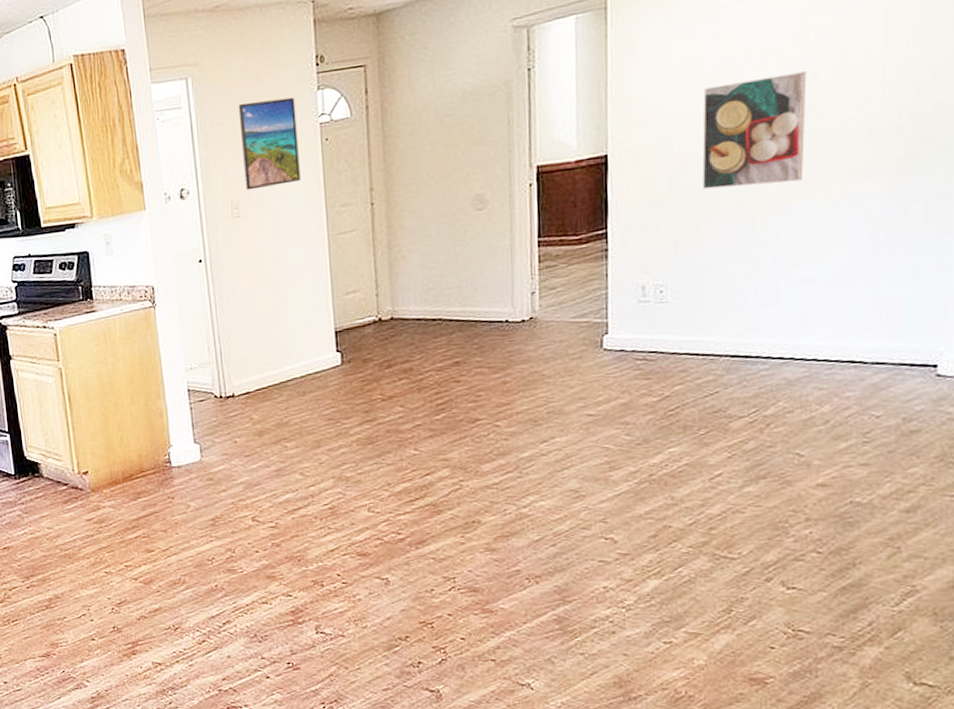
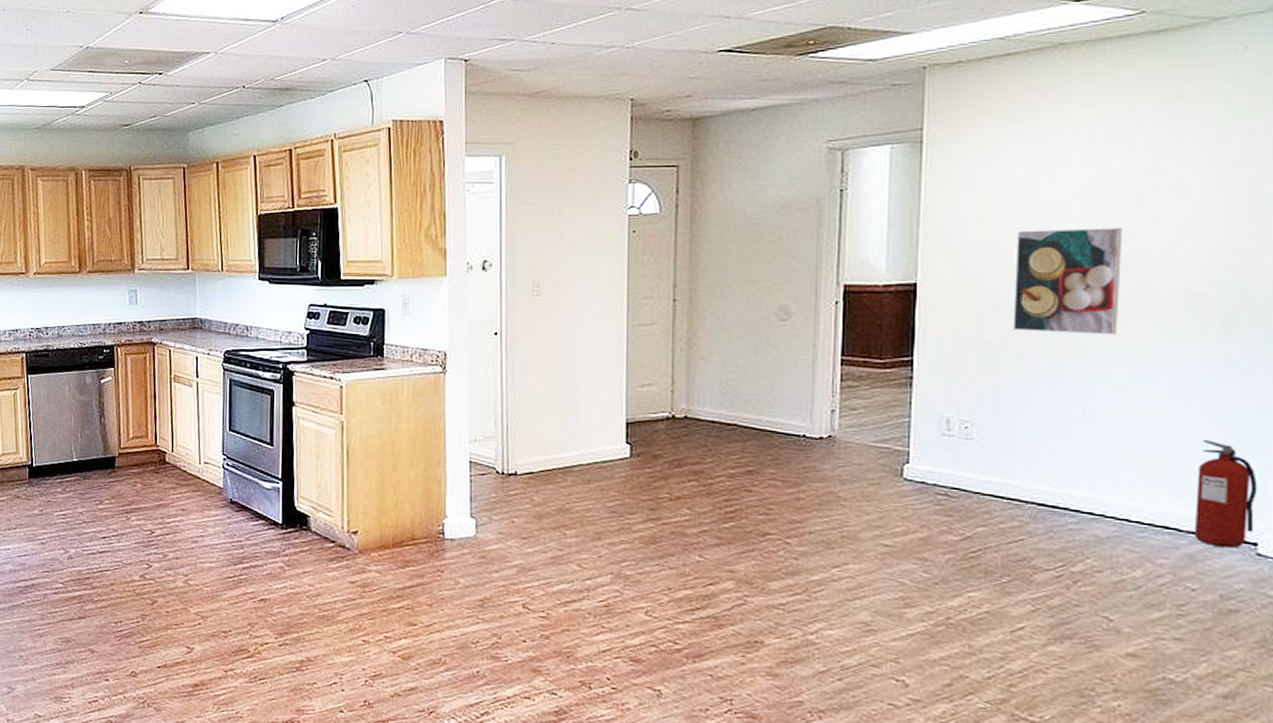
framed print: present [238,97,301,191] -> none [548,186,606,271]
fire extinguisher: none [878,272,937,374] -> present [1194,440,1258,548]

